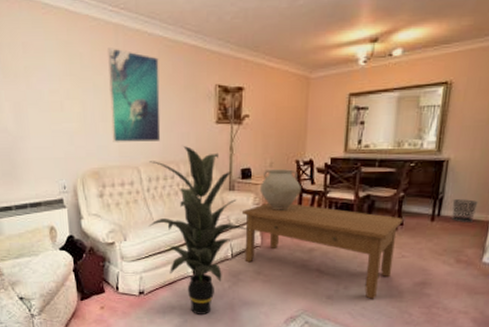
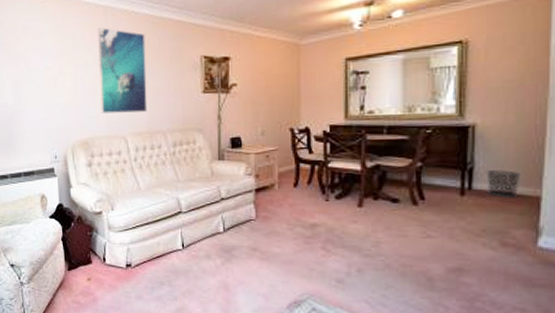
indoor plant: present [149,146,250,314] -> none [136,116,243,293]
coffee table: present [241,202,402,299] -> none [232,173,423,286]
ceramic pot: present [259,169,301,210] -> none [251,138,298,181]

